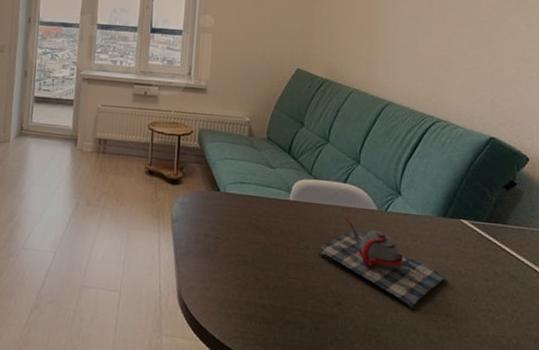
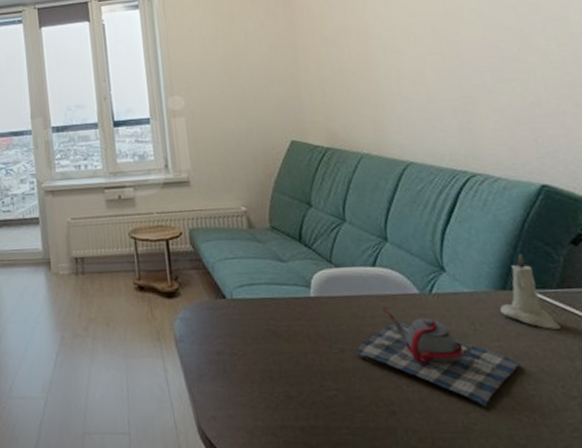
candle: none [438,189,483,254] -> present [499,253,561,329]

